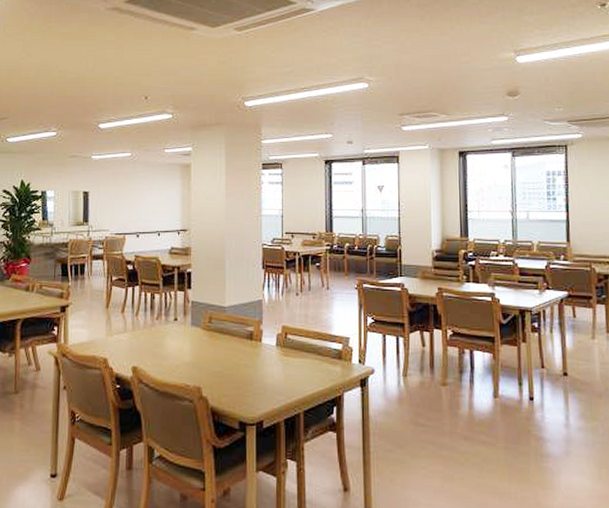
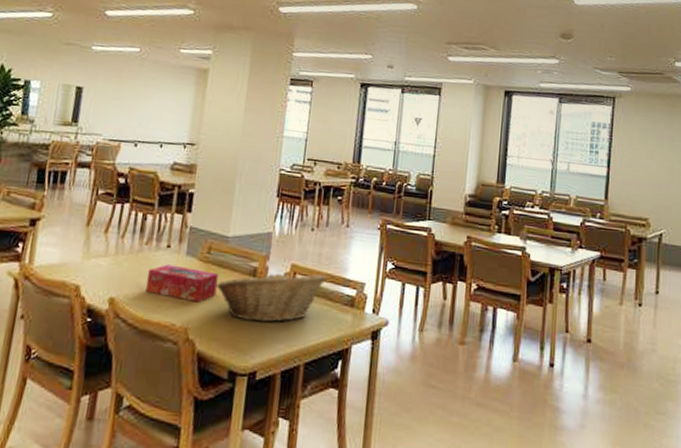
tissue box: none [161,335,221,365] -> present [146,264,219,303]
fruit basket: none [219,333,315,378] -> present [216,270,327,323]

